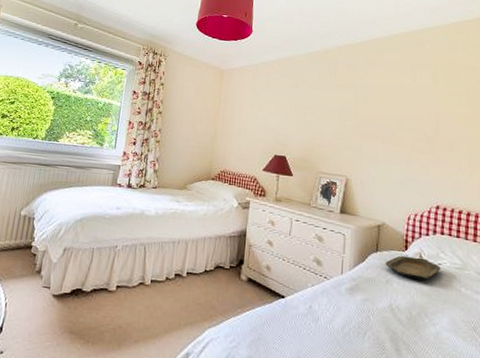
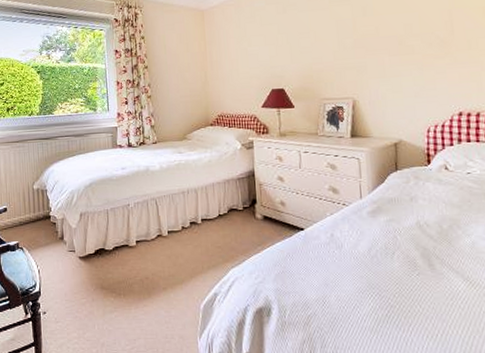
serving tray: present [385,255,440,280] -> none [407,169,470,193]

